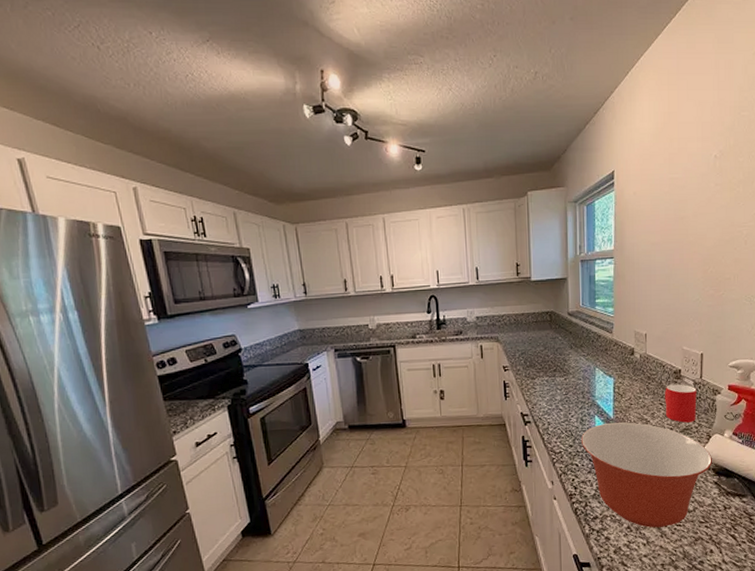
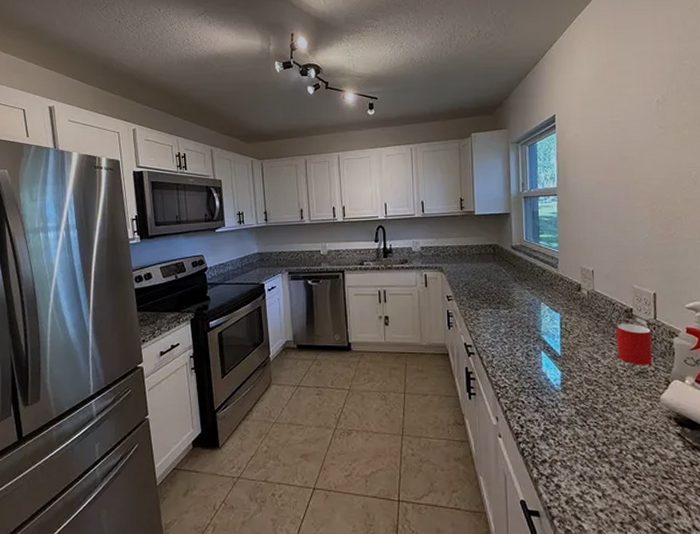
mixing bowl: present [580,422,712,528] -> none [526,359,673,479]

